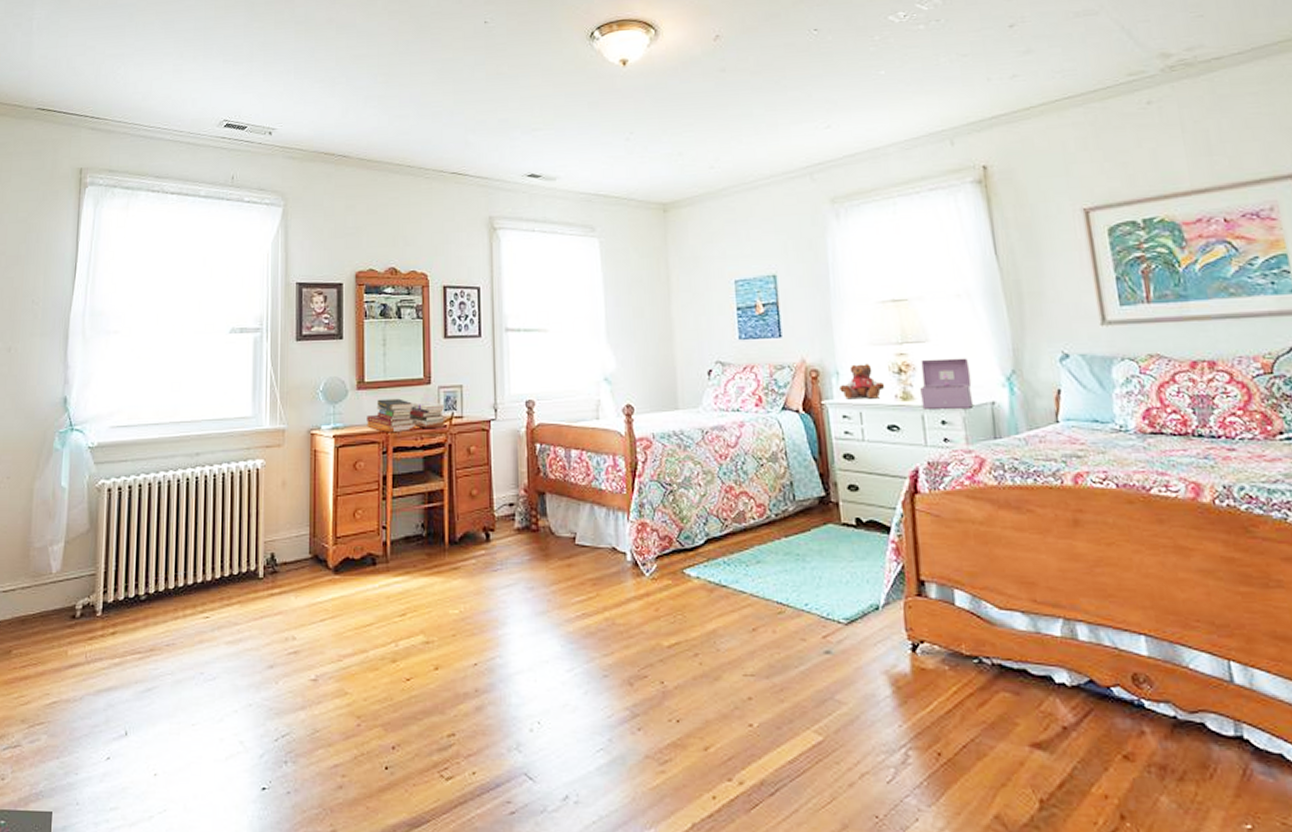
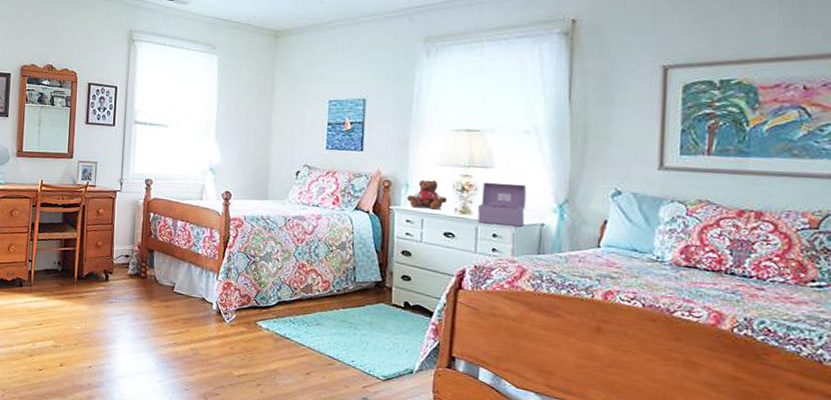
books: present [367,398,417,433] -> none [22,165,60,192]
books: present [409,401,445,429] -> none [54,170,82,193]

